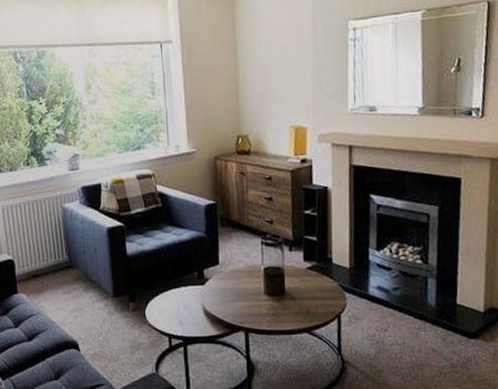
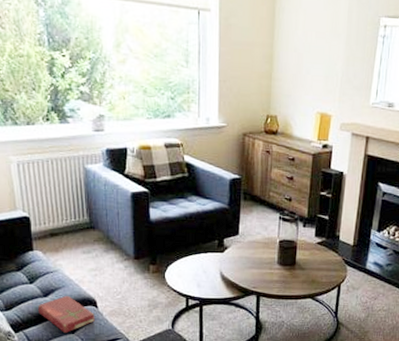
book: none [23,338,78,379] -> present [38,295,95,333]

